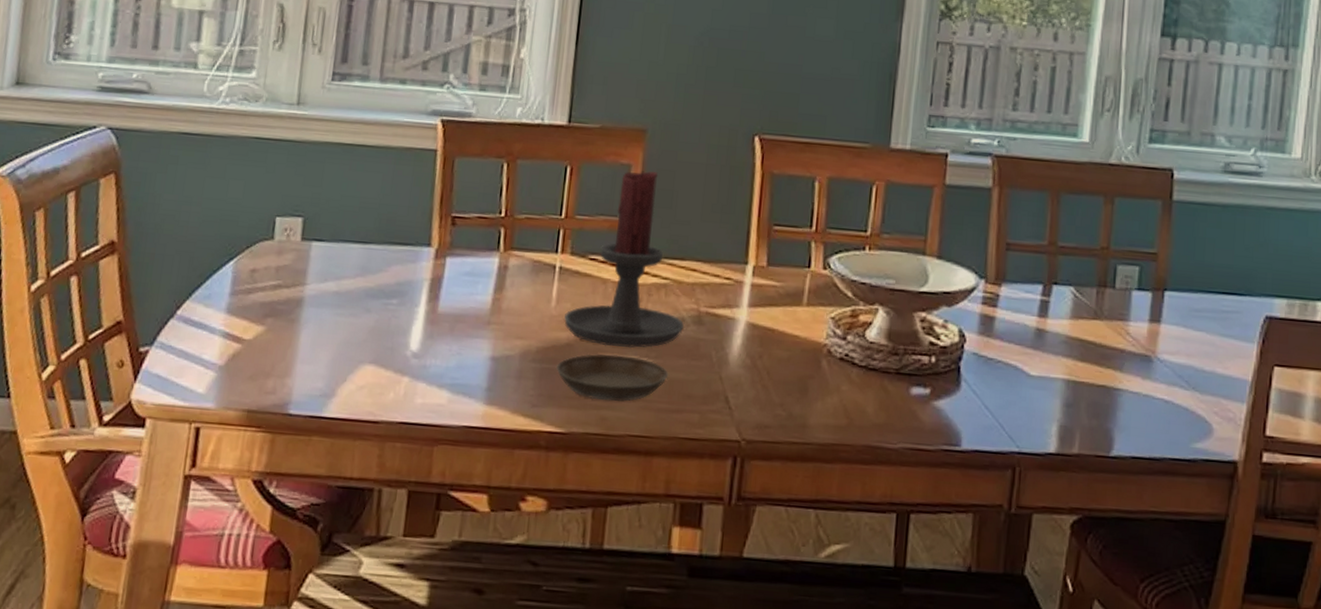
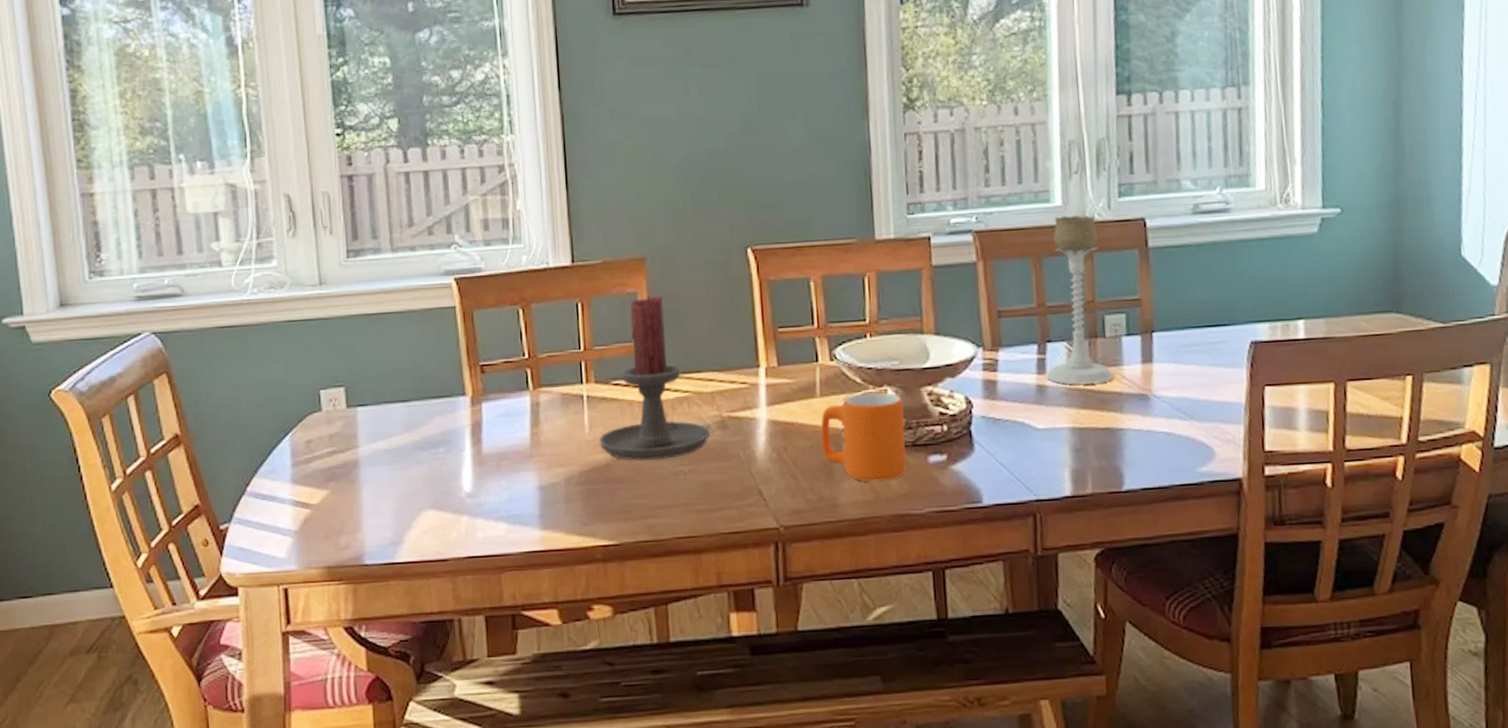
saucer: present [556,354,669,402] -> none [600,466,703,511]
mug: none [800,308,893,408] -> present [820,391,906,482]
candle holder: none [1047,153,1122,337] -> present [1046,215,1114,385]

